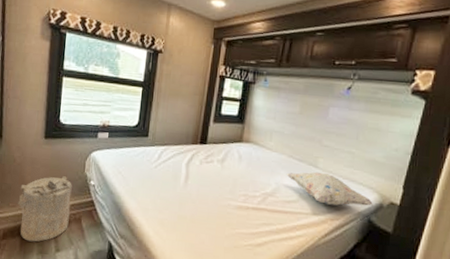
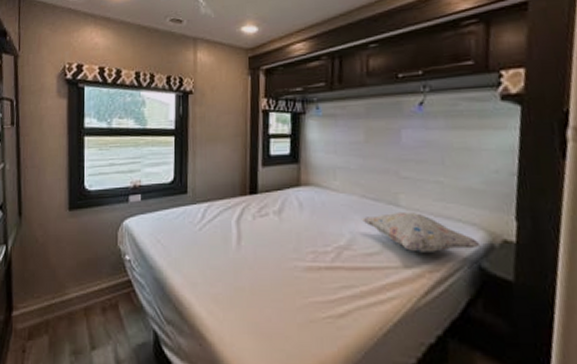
laundry hamper: present [17,176,72,242] -> none [42,253,104,340]

